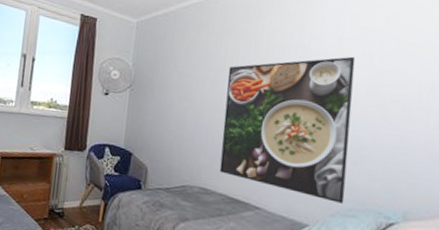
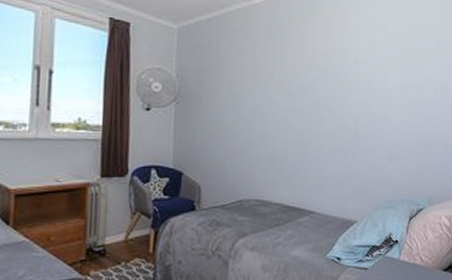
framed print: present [219,56,356,204] -> none [274,62,387,197]

